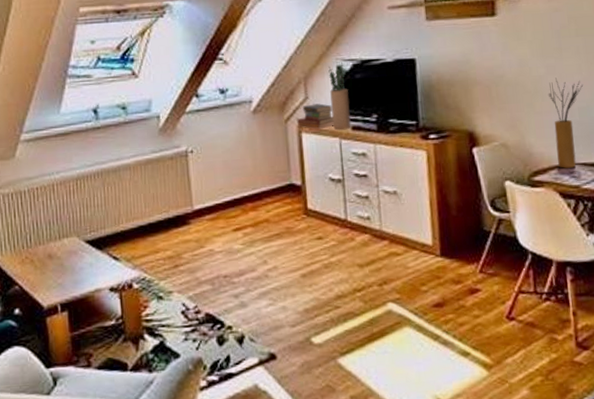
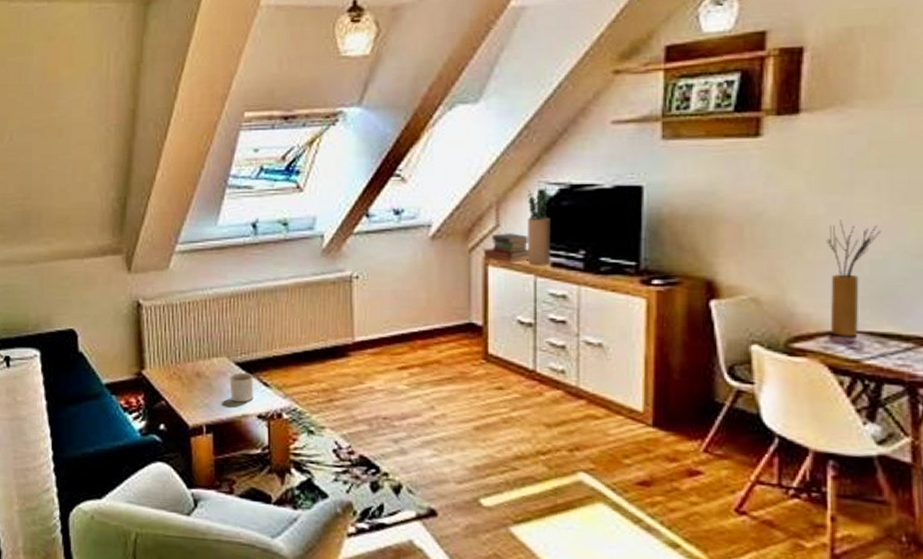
mug: none [81,250,105,279] -> present [230,373,254,403]

